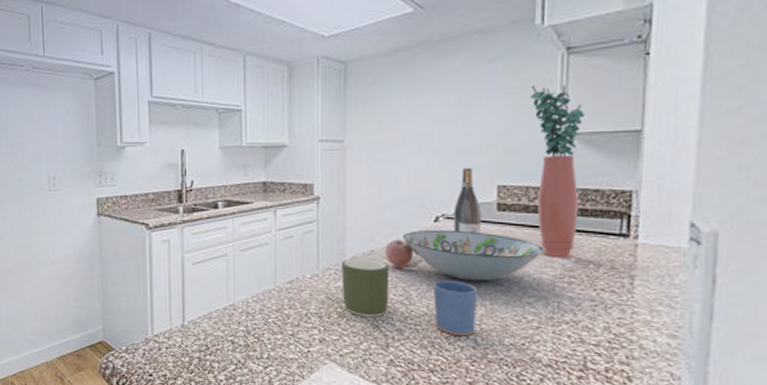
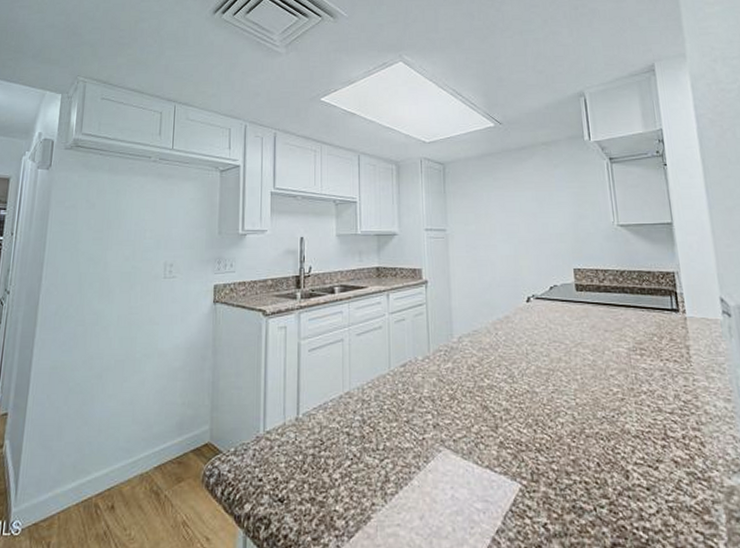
mug: present [342,257,390,317] -> none [450,338,495,397]
fruit: present [385,239,414,267] -> none [487,319,512,346]
decorative bowl: present [403,229,545,281] -> none [502,309,618,357]
mug: present [432,280,478,337] -> none [531,357,572,412]
wine bottle: present [453,167,482,234] -> none [541,253,566,313]
vase: present [530,85,584,259] -> none [588,186,640,333]

